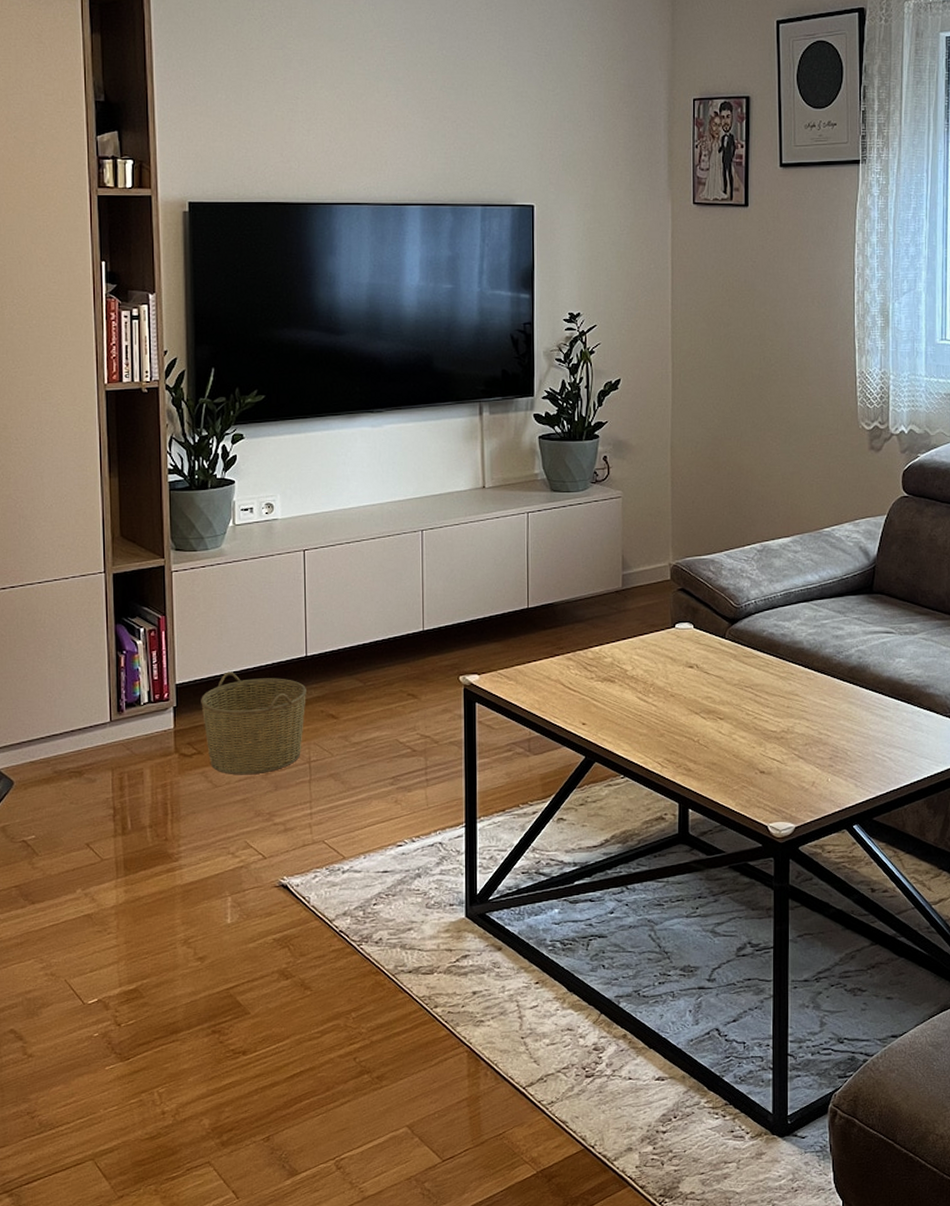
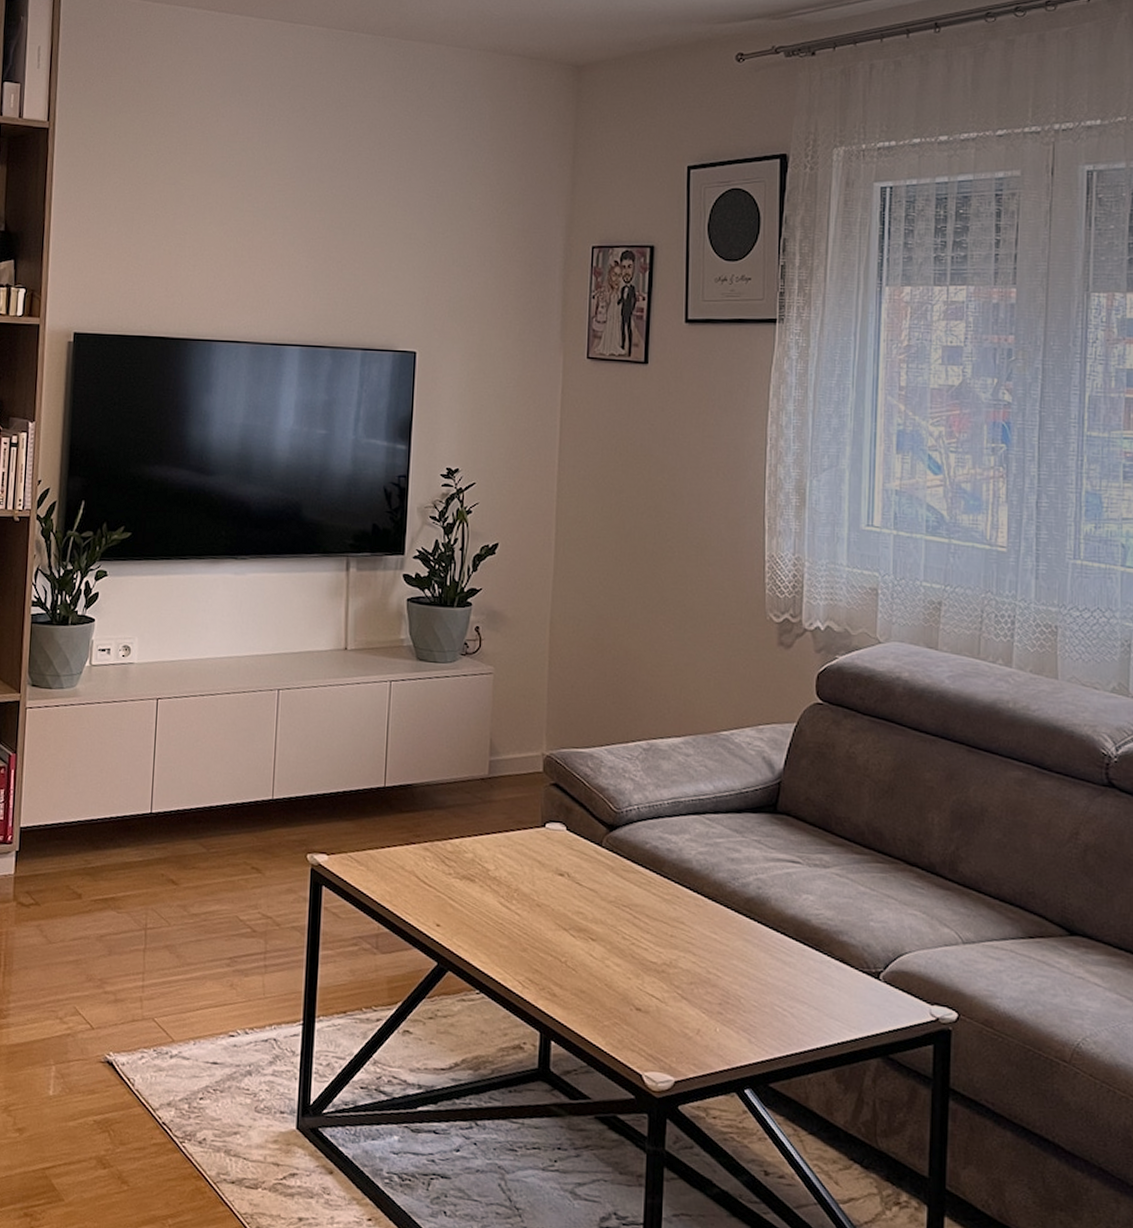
basket: present [201,671,307,775] -> none [42,820,149,935]

